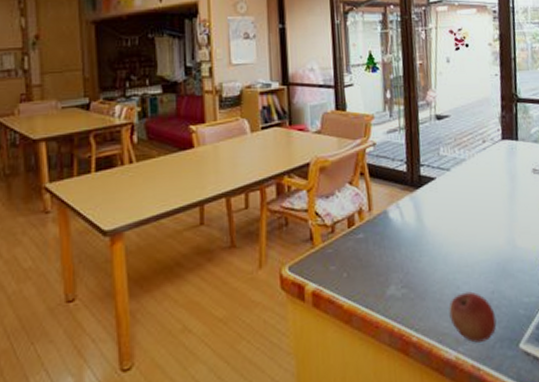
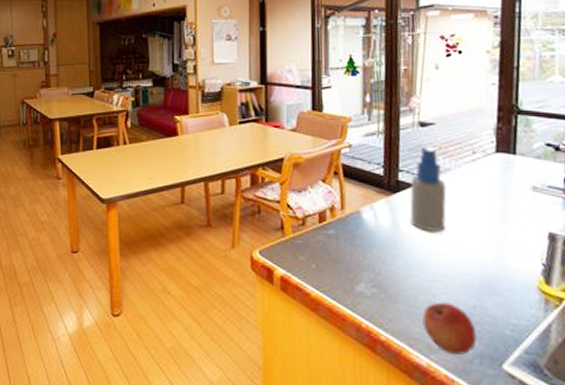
spray bottle: none [431,139,465,223] -> present [409,146,447,231]

